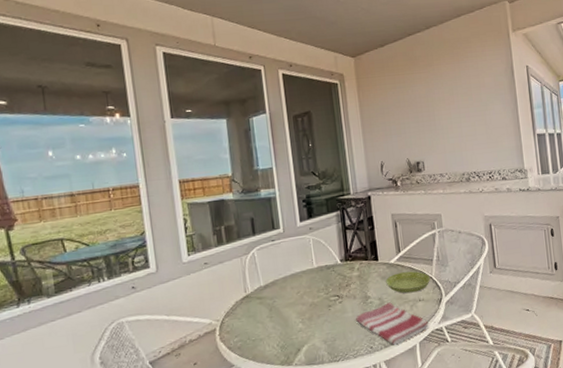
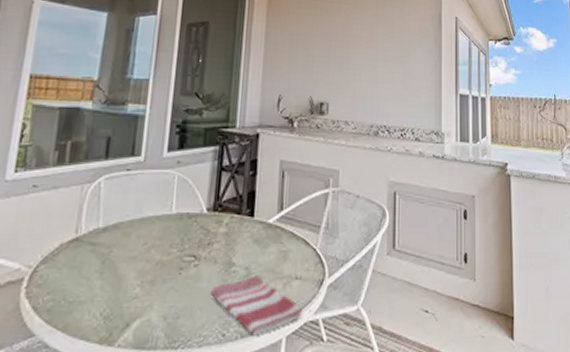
saucer: present [386,271,431,294] -> none [258,237,315,267]

